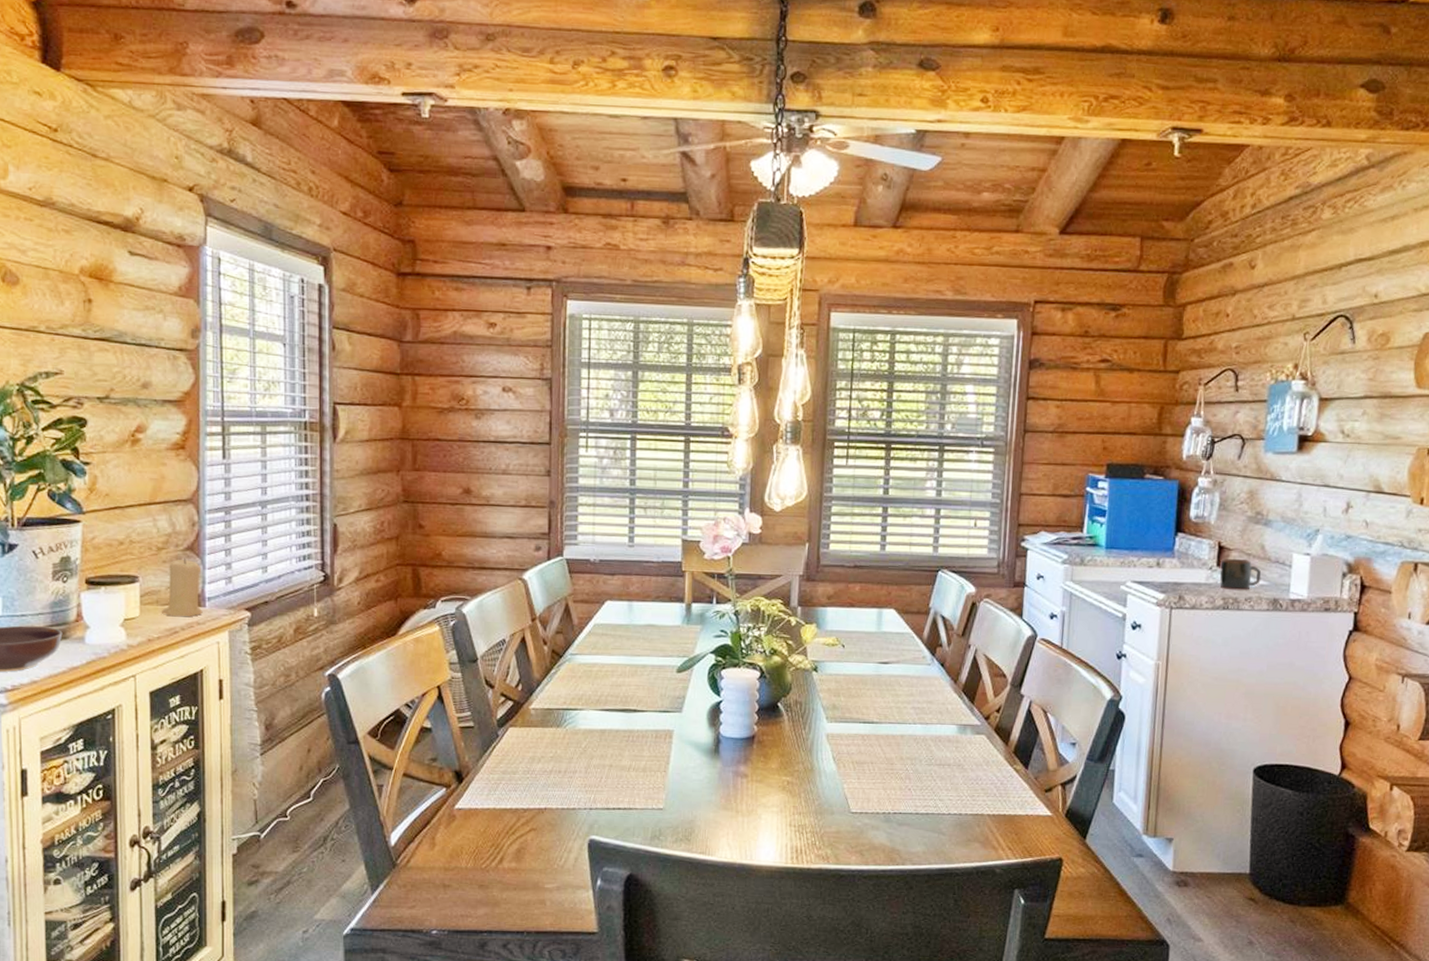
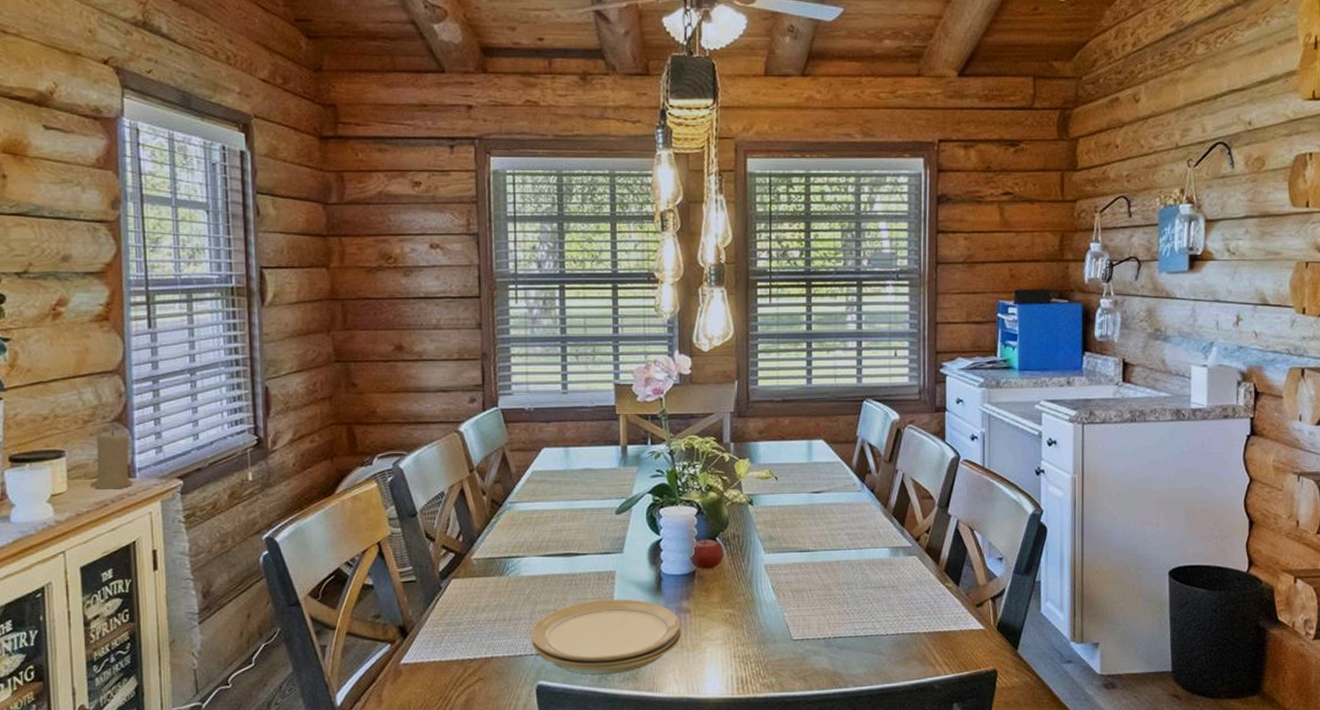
plate: none [585,758,738,834] -> present [531,599,682,675]
fruit: none [749,703,785,735] -> present [689,538,724,569]
mug: present [1219,558,1262,591] -> none [1125,373,1164,404]

